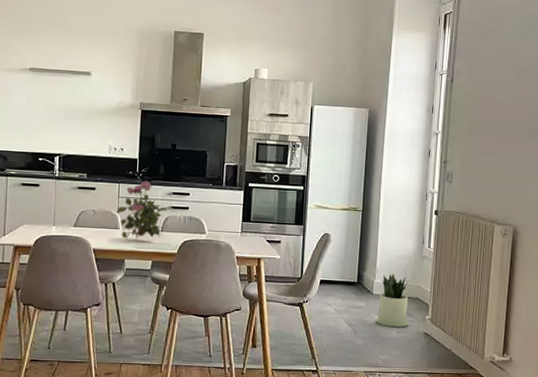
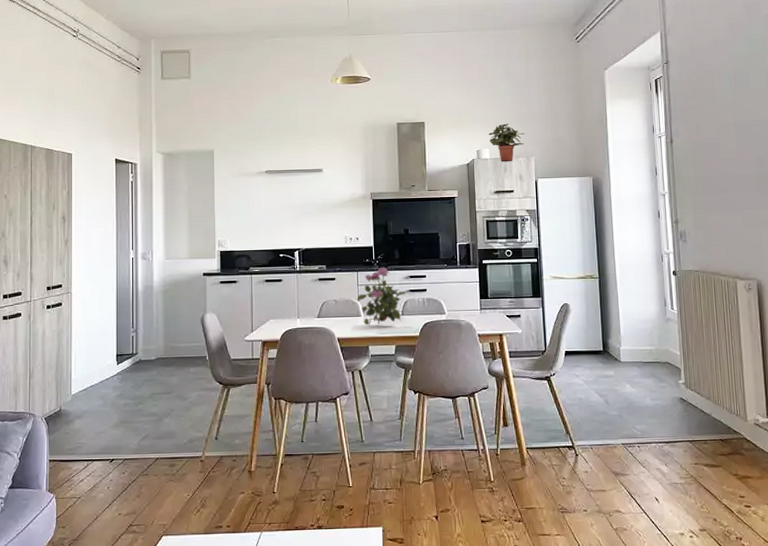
potted plant: none [269,43,306,85] -> present [489,123,525,162]
planter: present [375,274,409,328] -> none [626,339,663,395]

